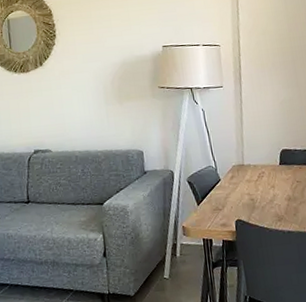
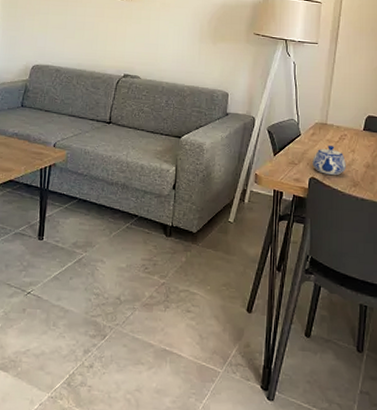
teapot: none [235,185,269,215] -> present [312,146,346,176]

